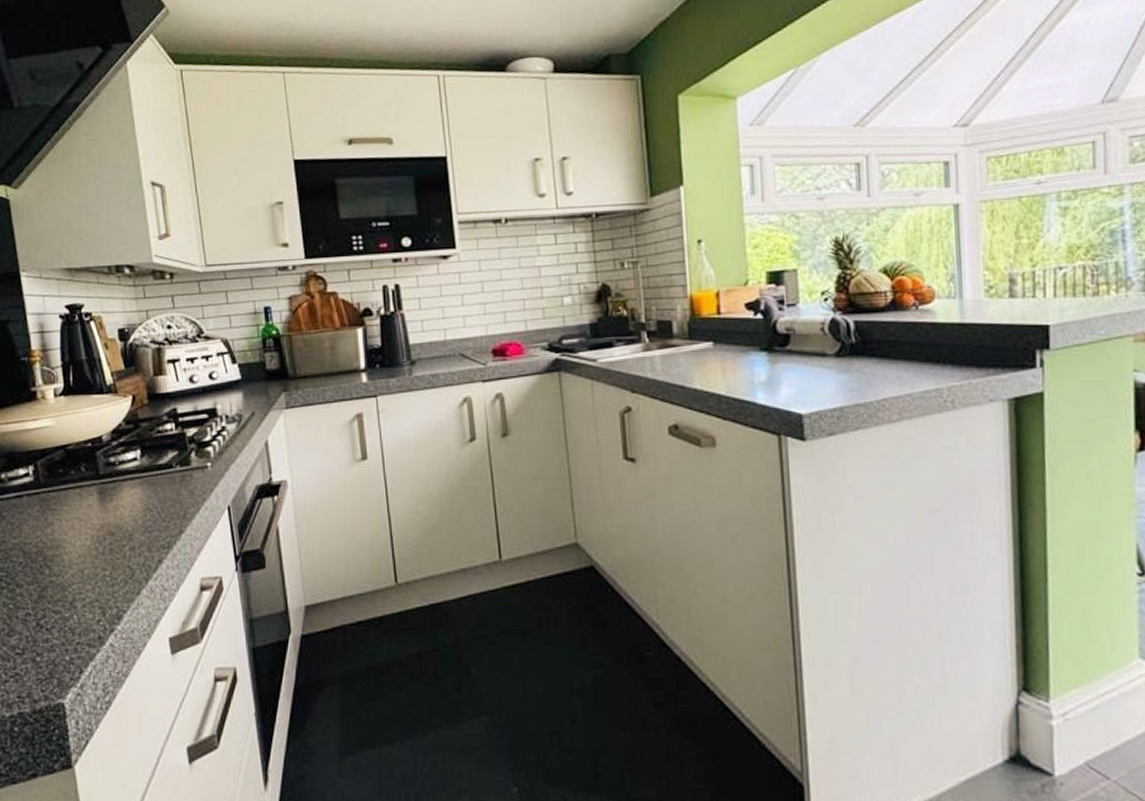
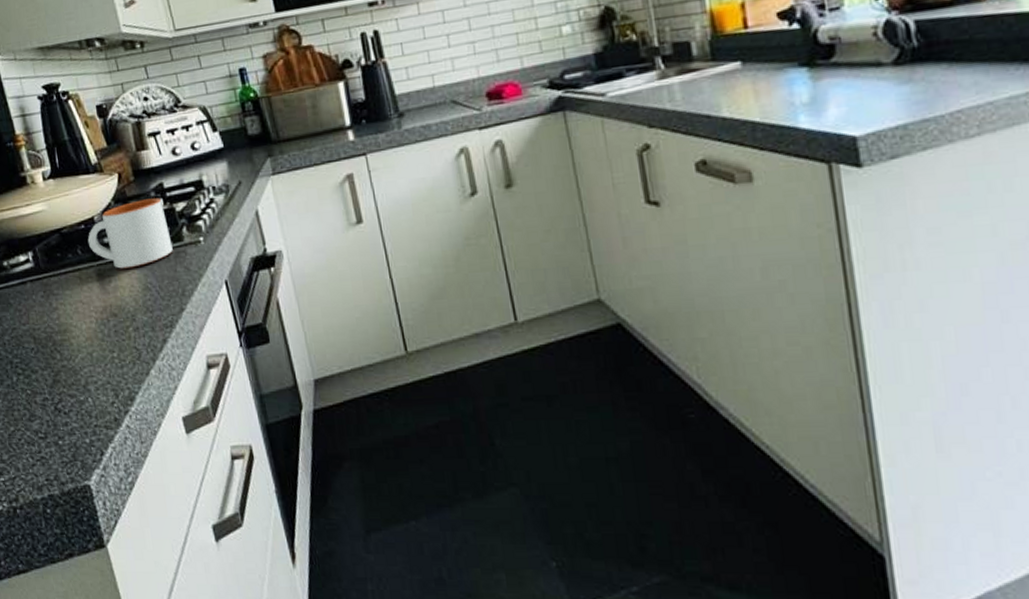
mug: none [93,422,179,488] -> present [87,198,173,269]

